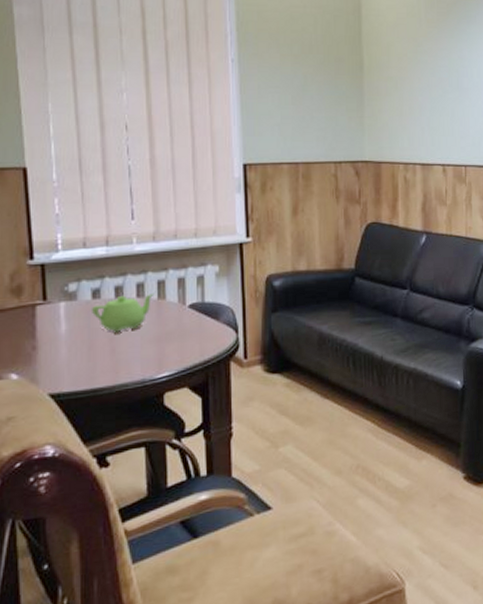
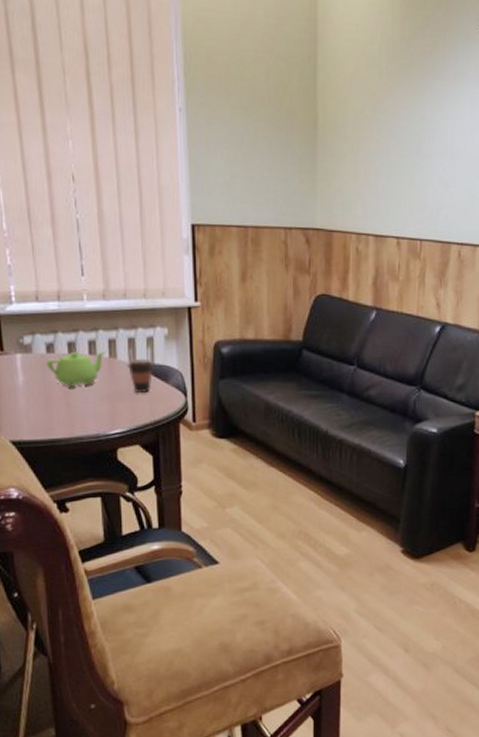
coffee cup: none [176,297,204,333] -> present [127,358,154,392]

